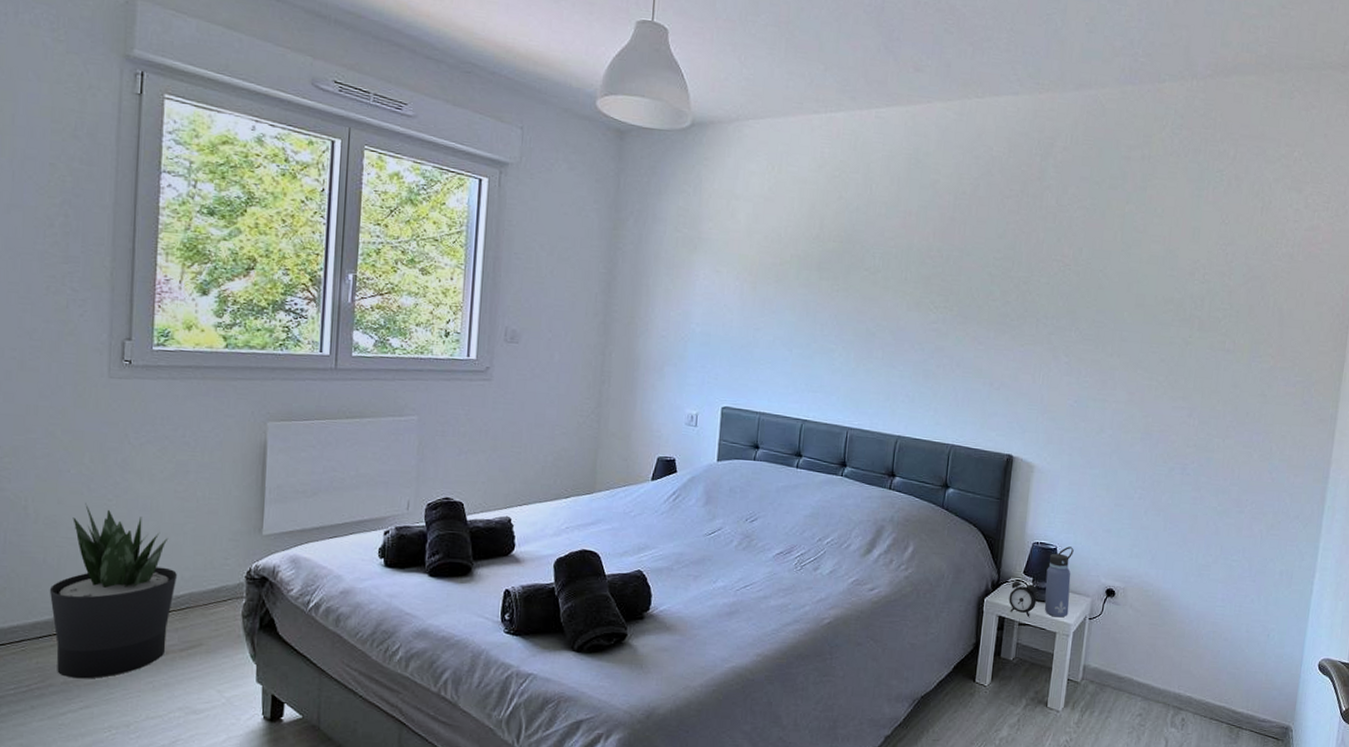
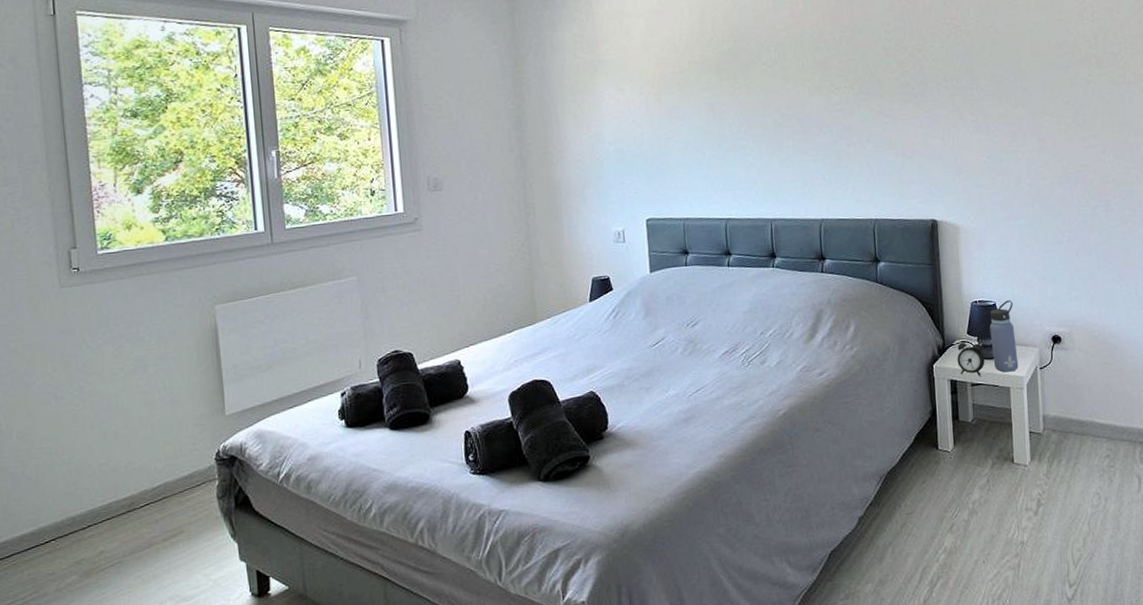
planter: present [49,502,177,679] -> none [31,411,150,585]

